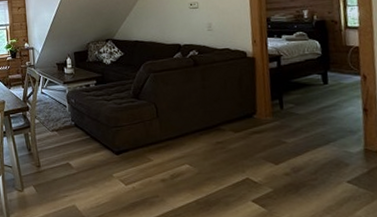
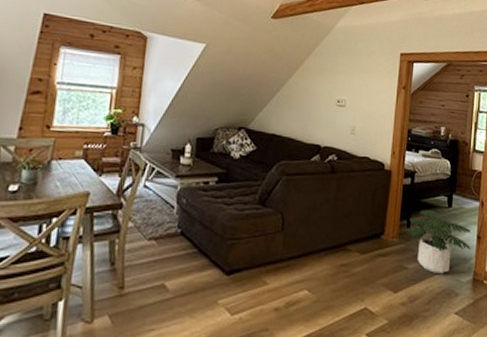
potted plant: none [278,88,357,146] -> present [405,209,470,273]

